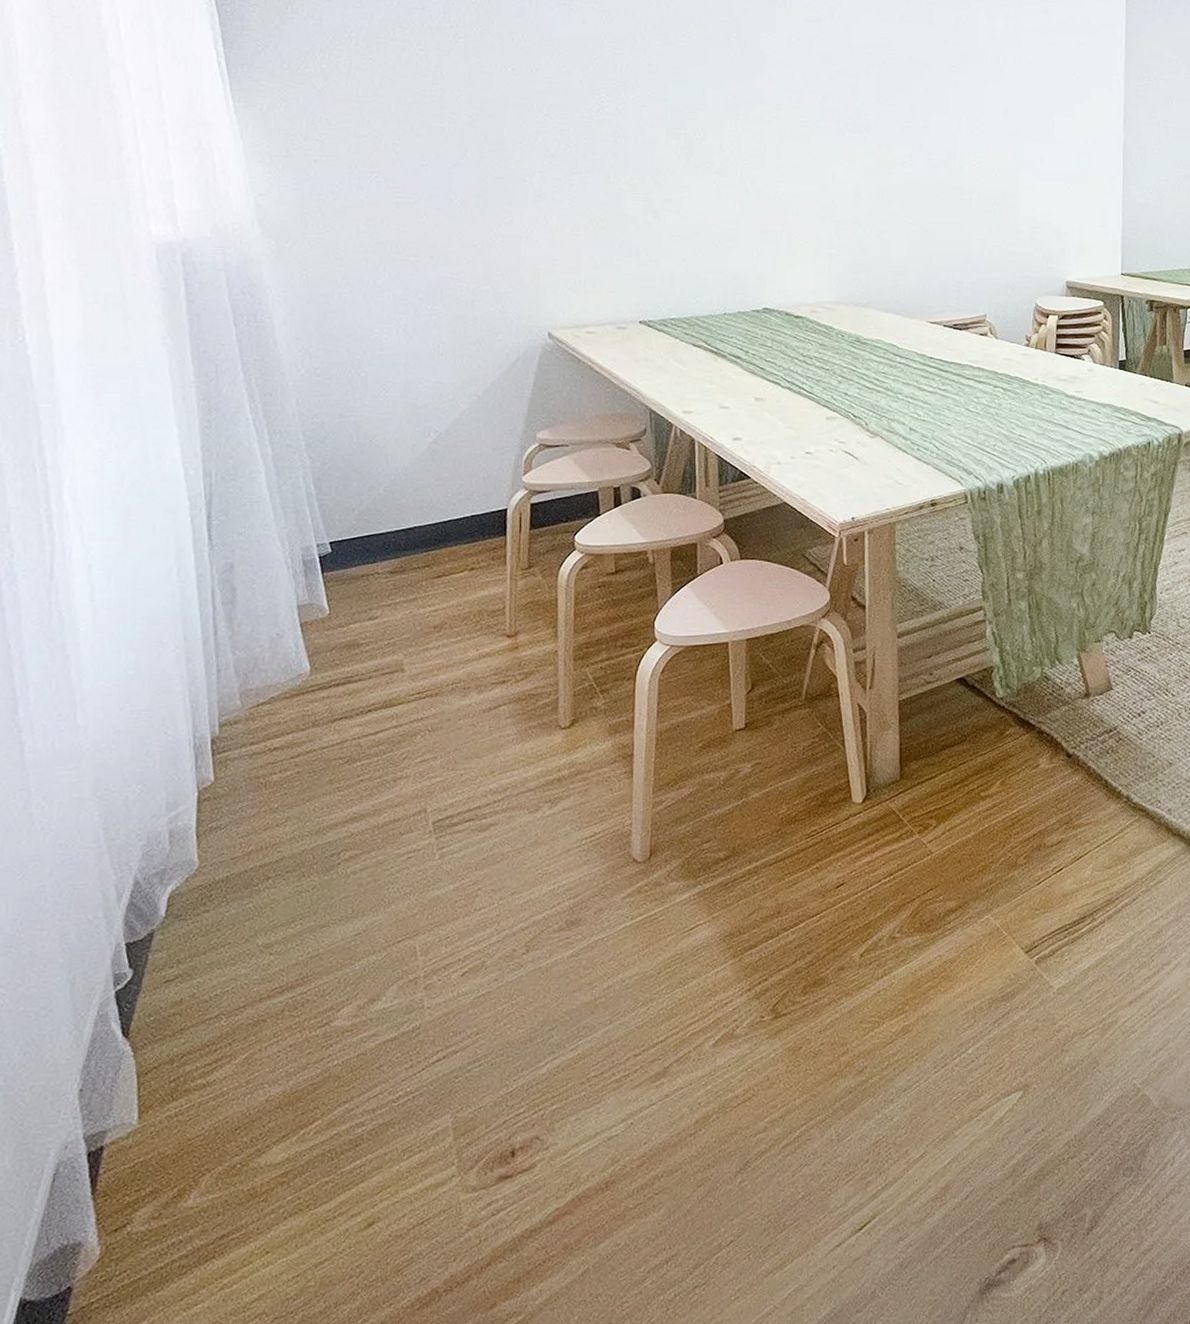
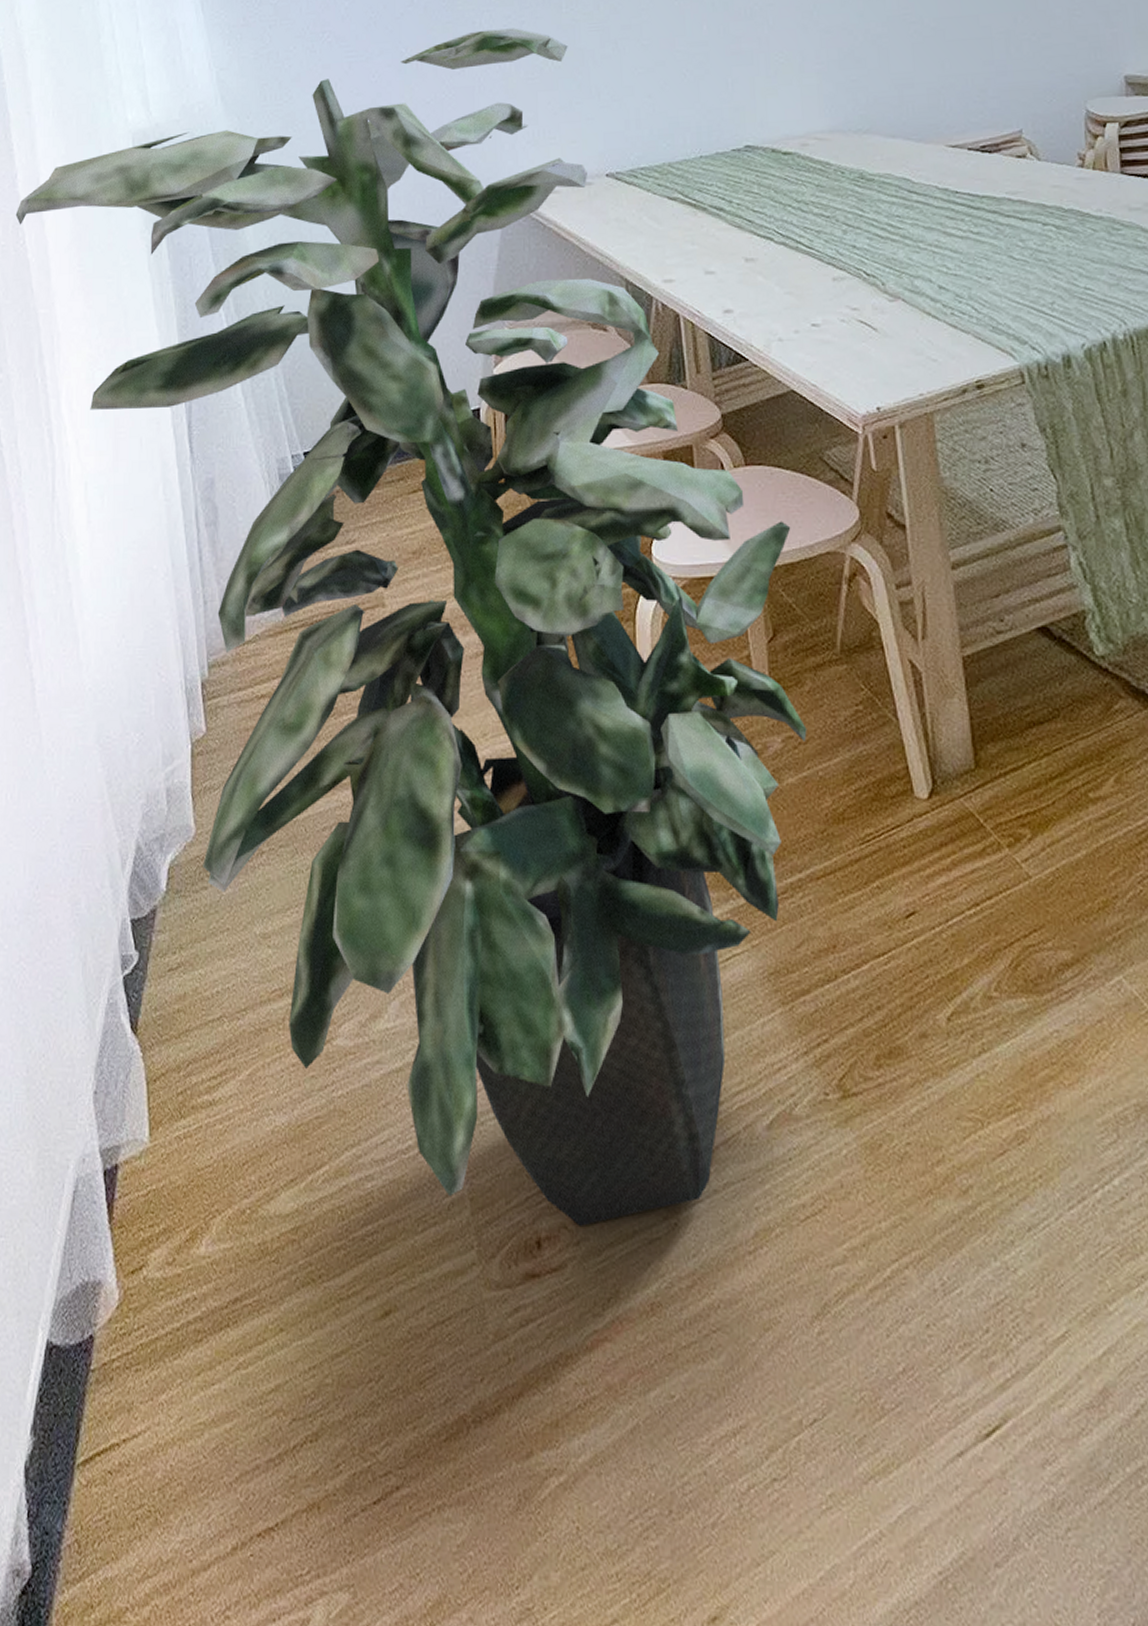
indoor plant: none [14,188,774,1136] -> present [15,28,807,1226]

